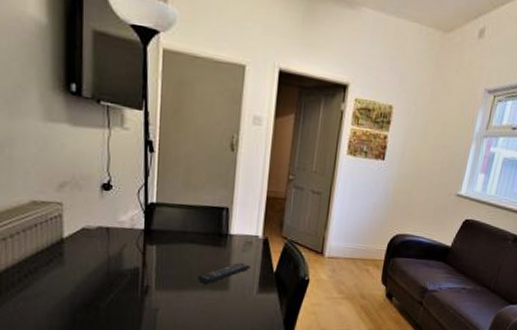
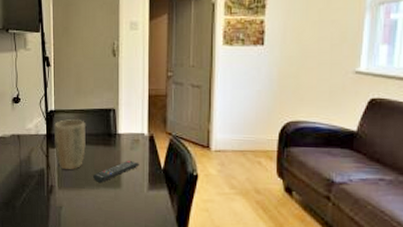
plant pot: none [153,214,194,270] -> present [53,118,87,170]

